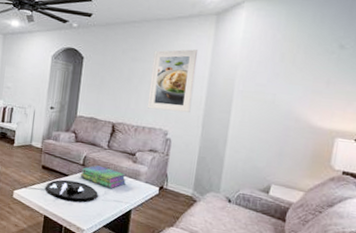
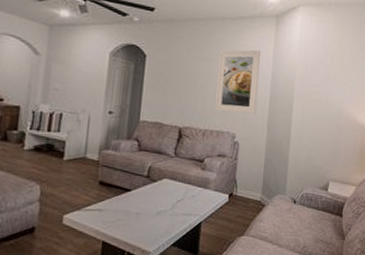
decorative tray: present [45,179,98,203] -> none [103,196,165,221]
stack of books: present [80,165,126,189] -> none [144,176,195,201]

